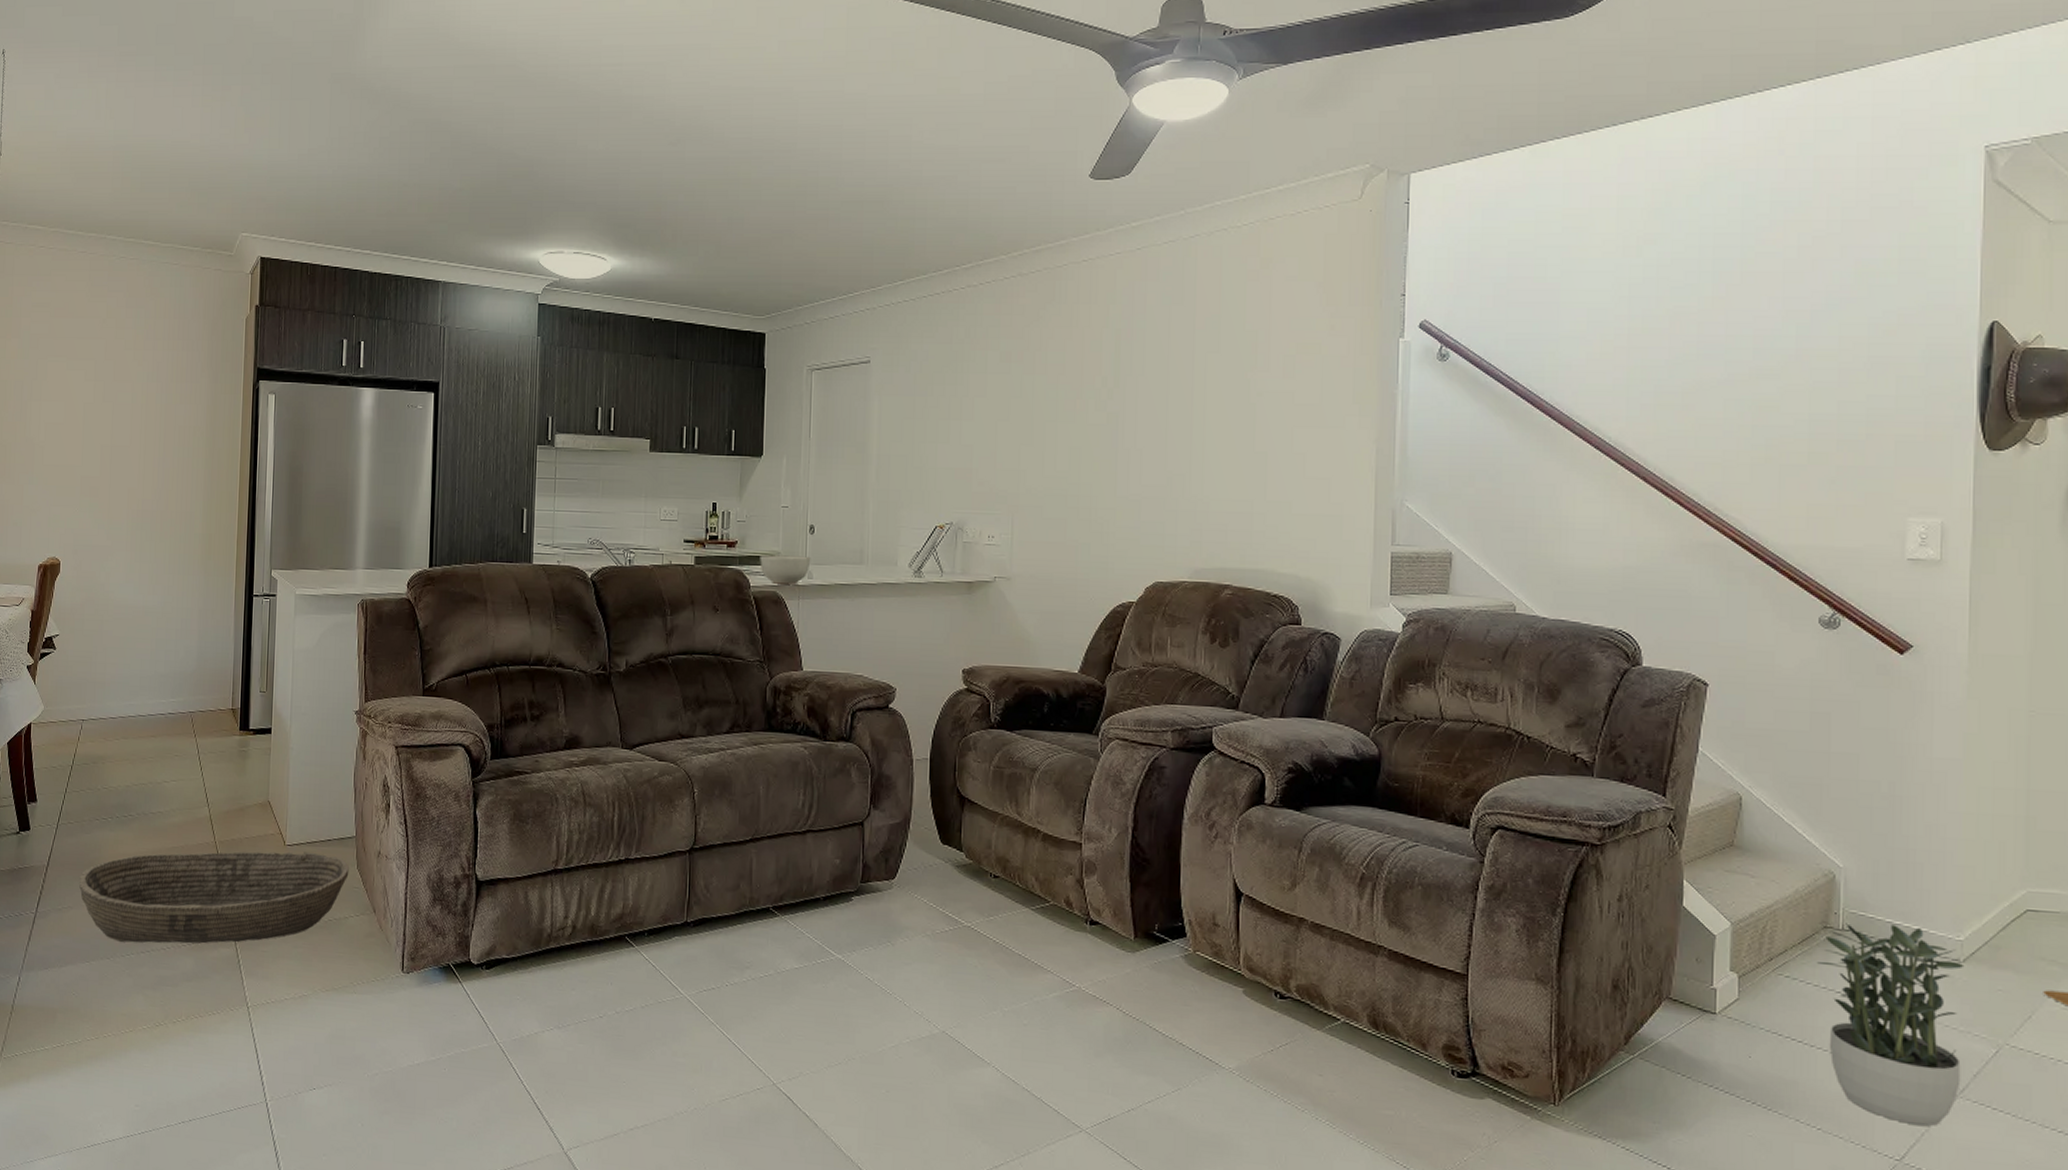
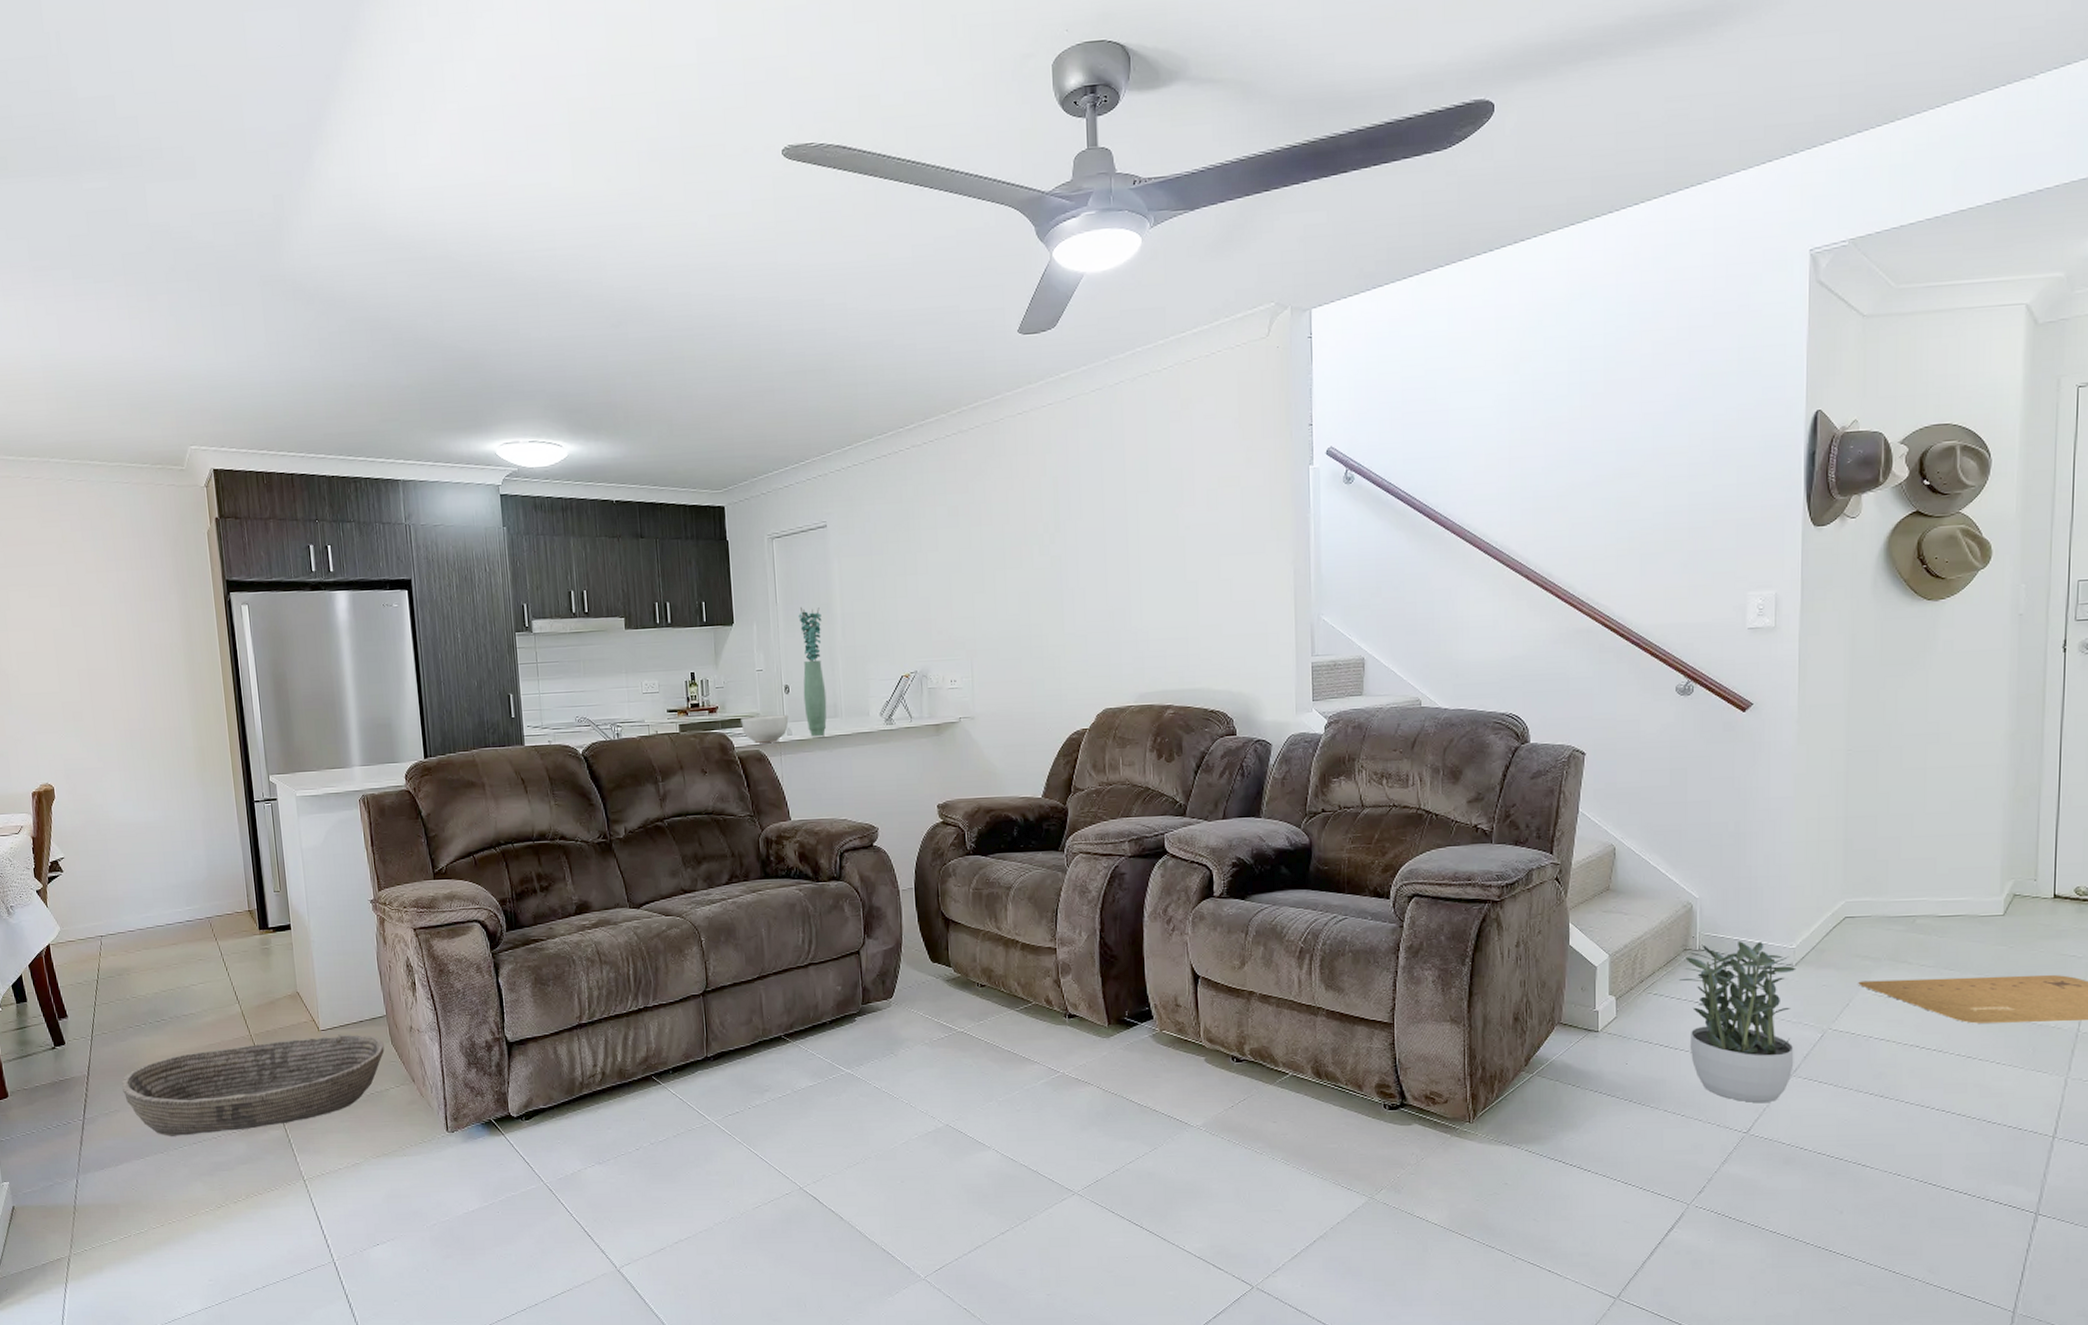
vase: none [828,444,856,582] -> present [798,607,827,736]

